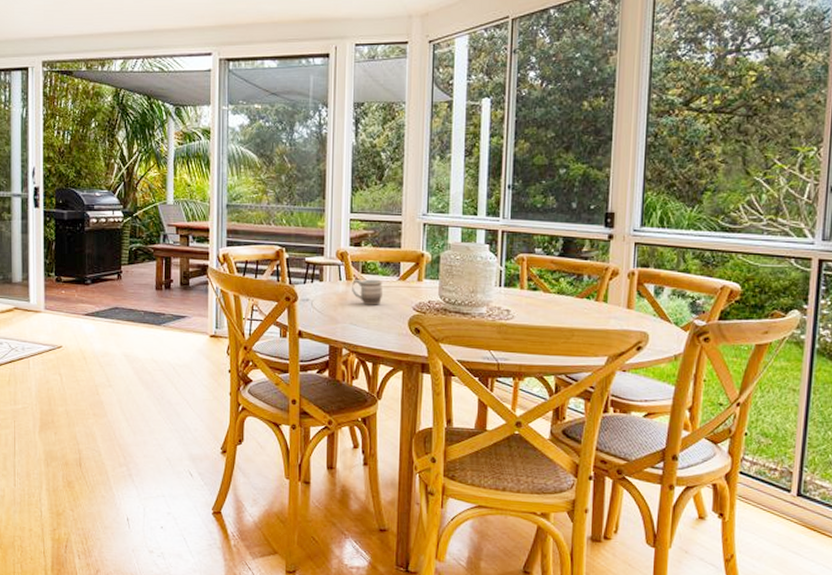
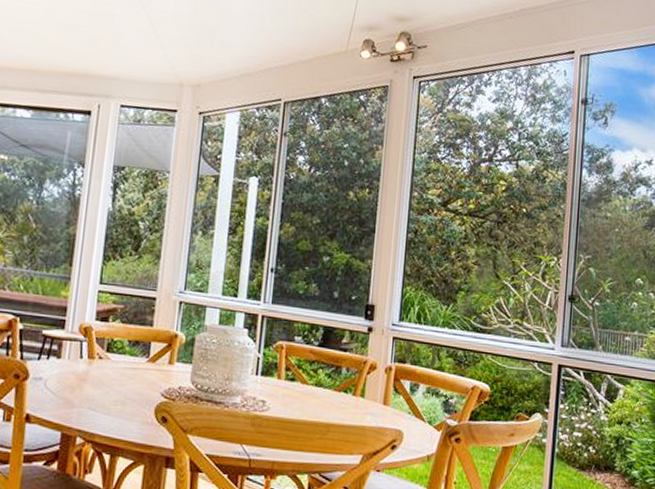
mug: present [352,278,382,305] -> none [93,357,129,389]

